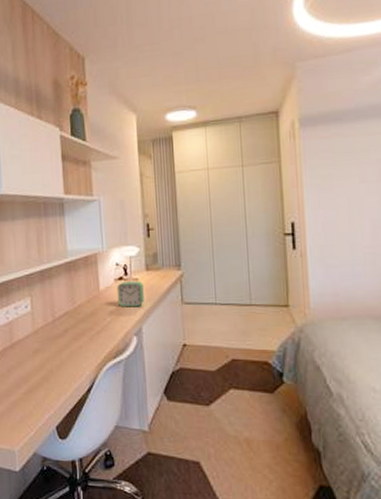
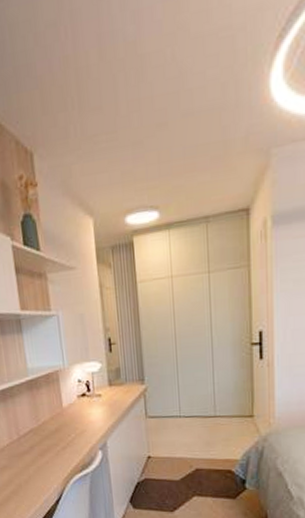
alarm clock: present [116,281,144,308] -> none [80,397,108,423]

